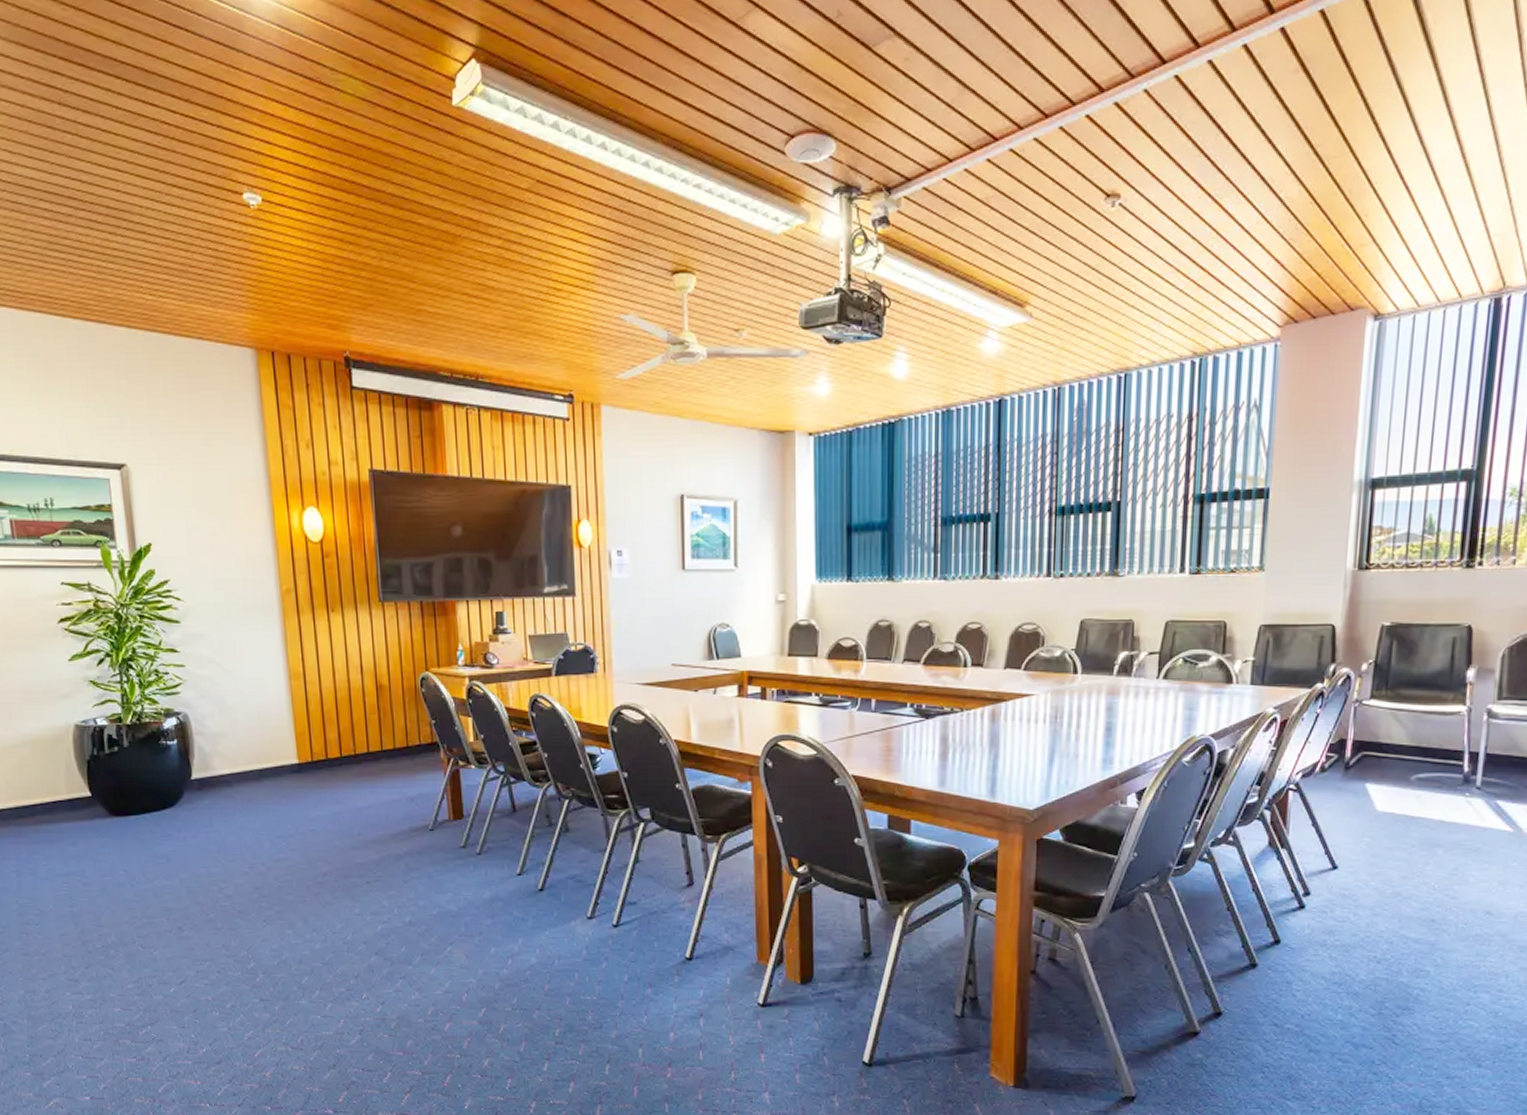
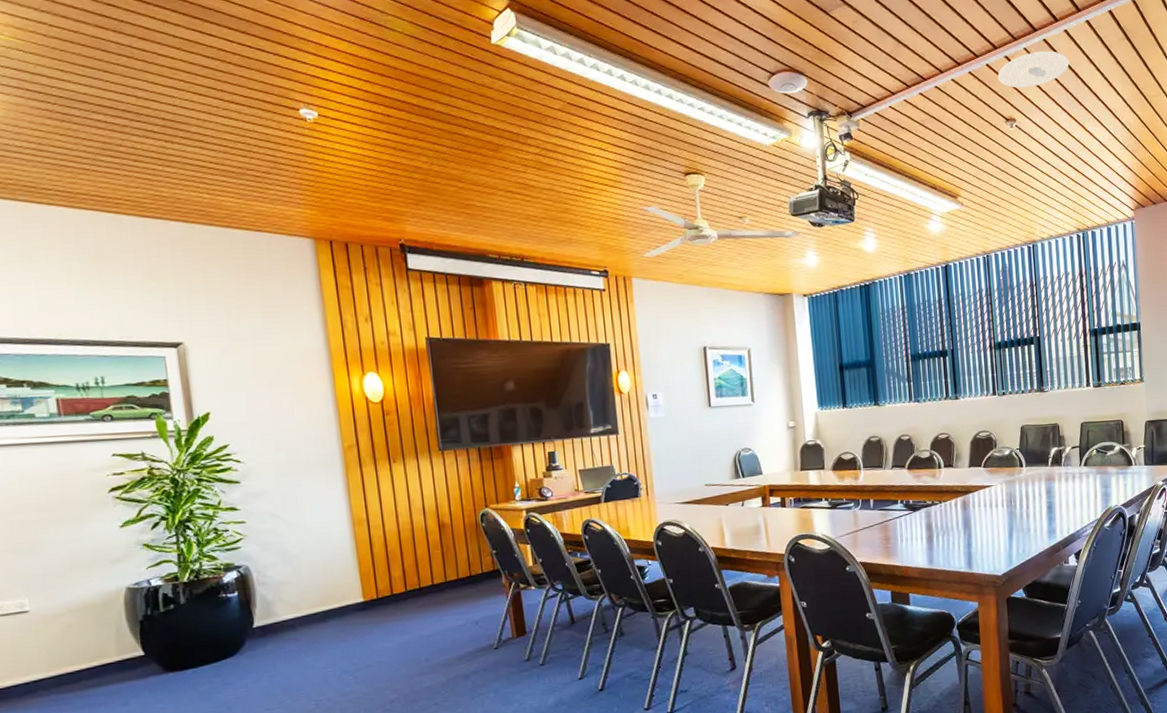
recessed light: none [1100,92,1210,149] -> present [997,51,1070,88]

